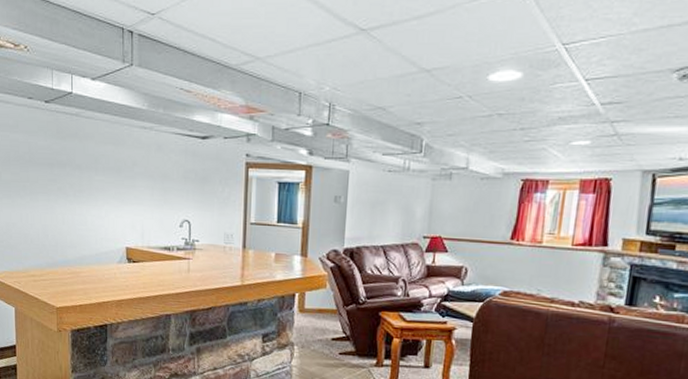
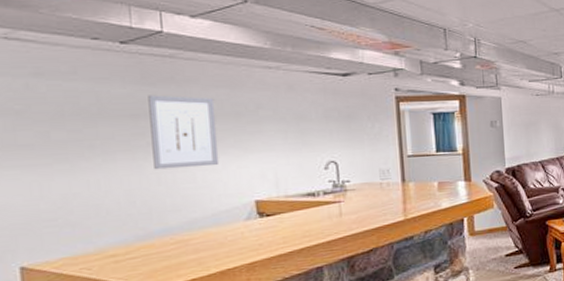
wall art: none [60,148,104,213] -> present [148,95,220,170]

